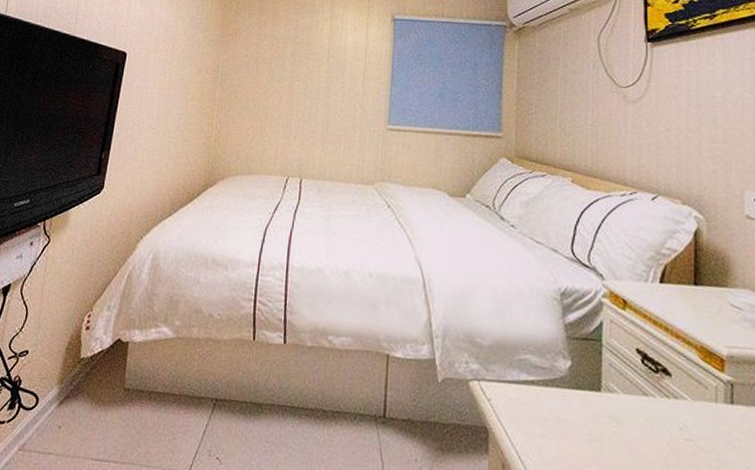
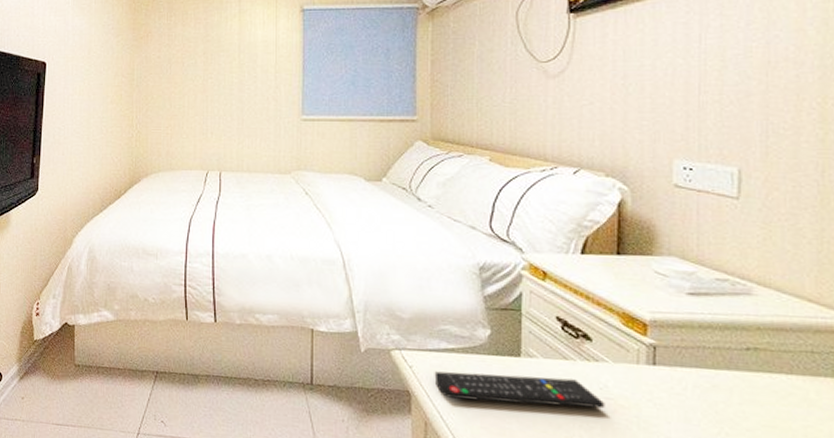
remote control: none [513,405,685,451] -> present [434,371,605,409]

